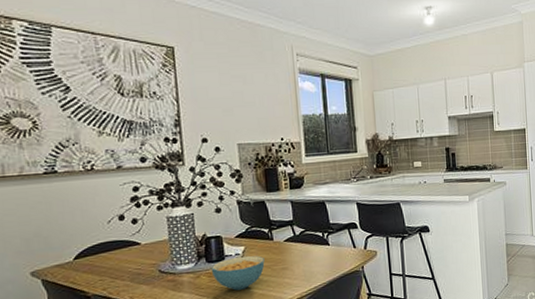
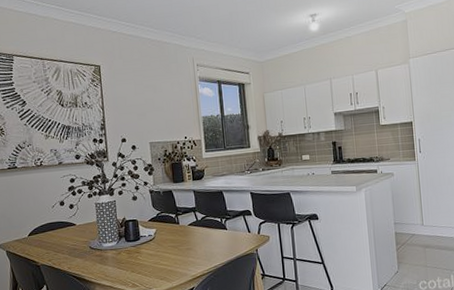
cereal bowl: present [211,255,265,291] -> none [129,236,173,266]

